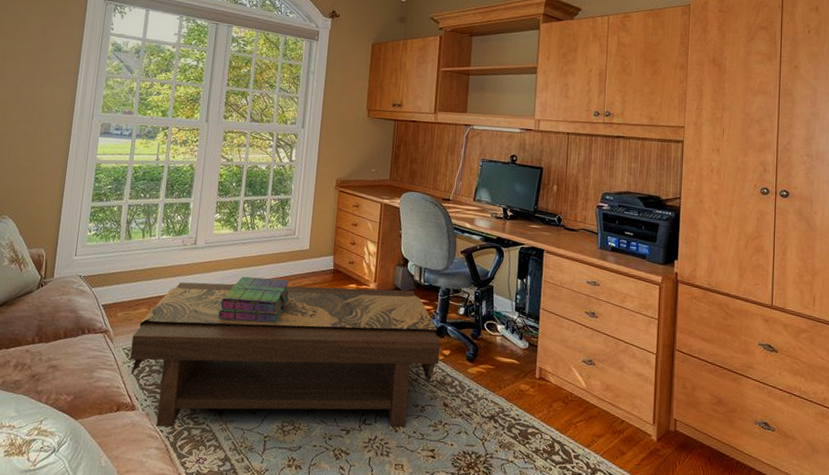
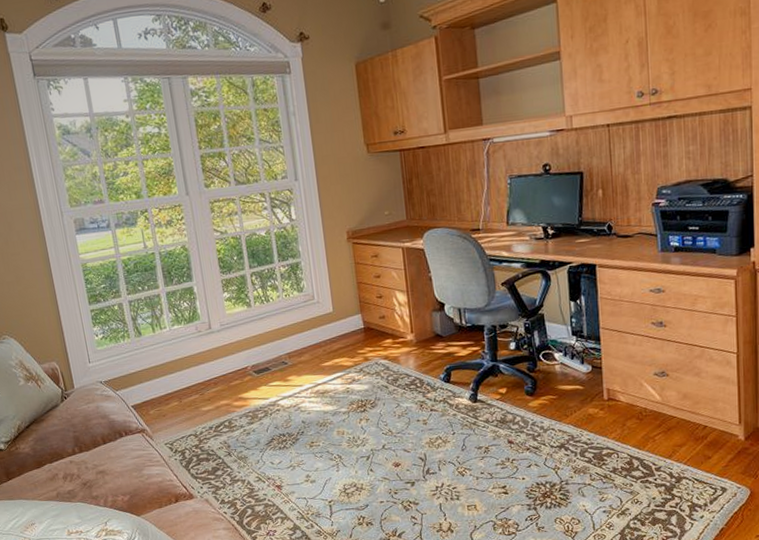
coffee table: present [130,282,441,427] -> none [171,334,497,510]
stack of books: present [218,276,290,324] -> none [252,347,324,400]

